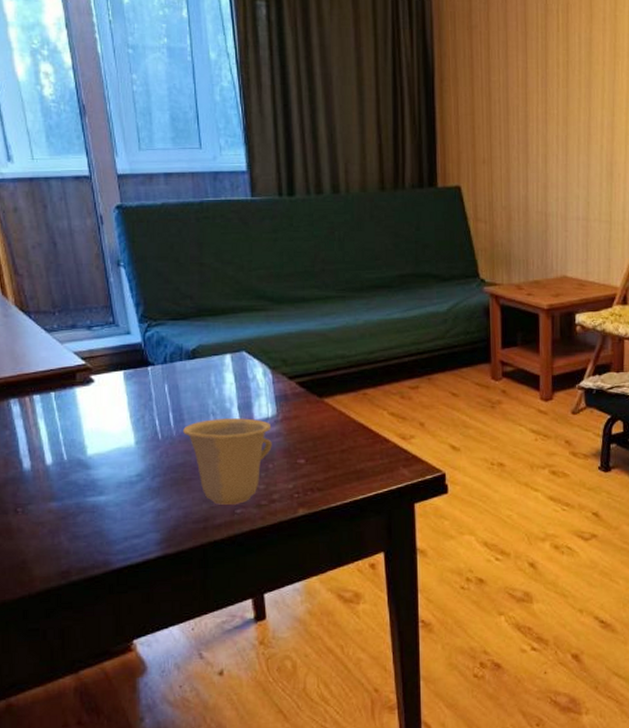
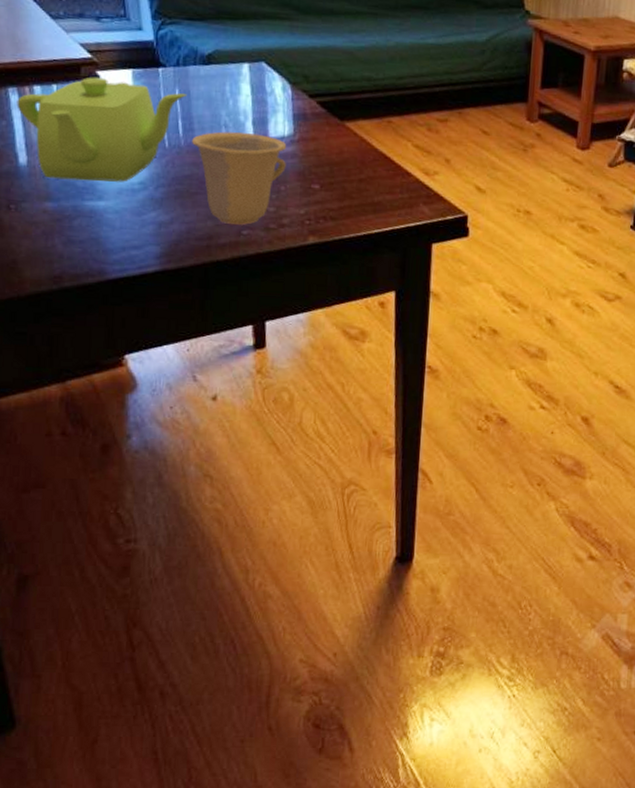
teapot: none [18,381,176,480] -> present [16,77,188,182]

